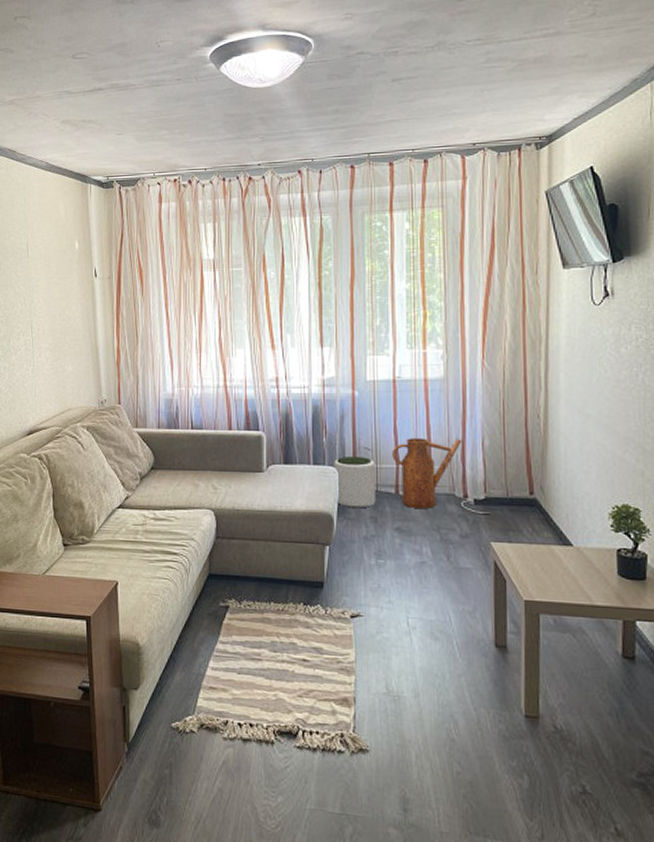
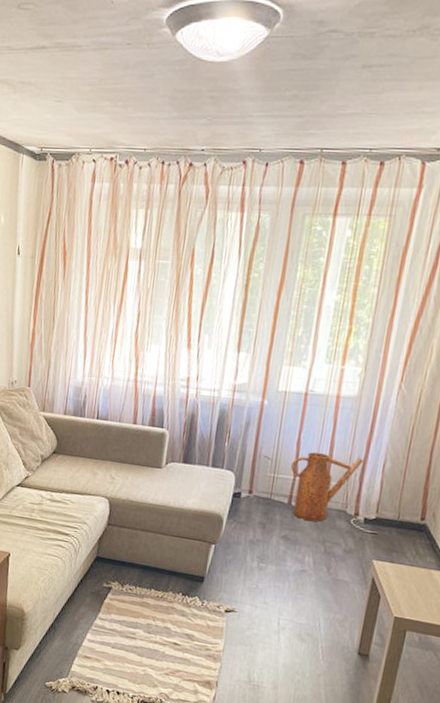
plant pot: present [334,455,375,509] -> none [229,462,273,514]

